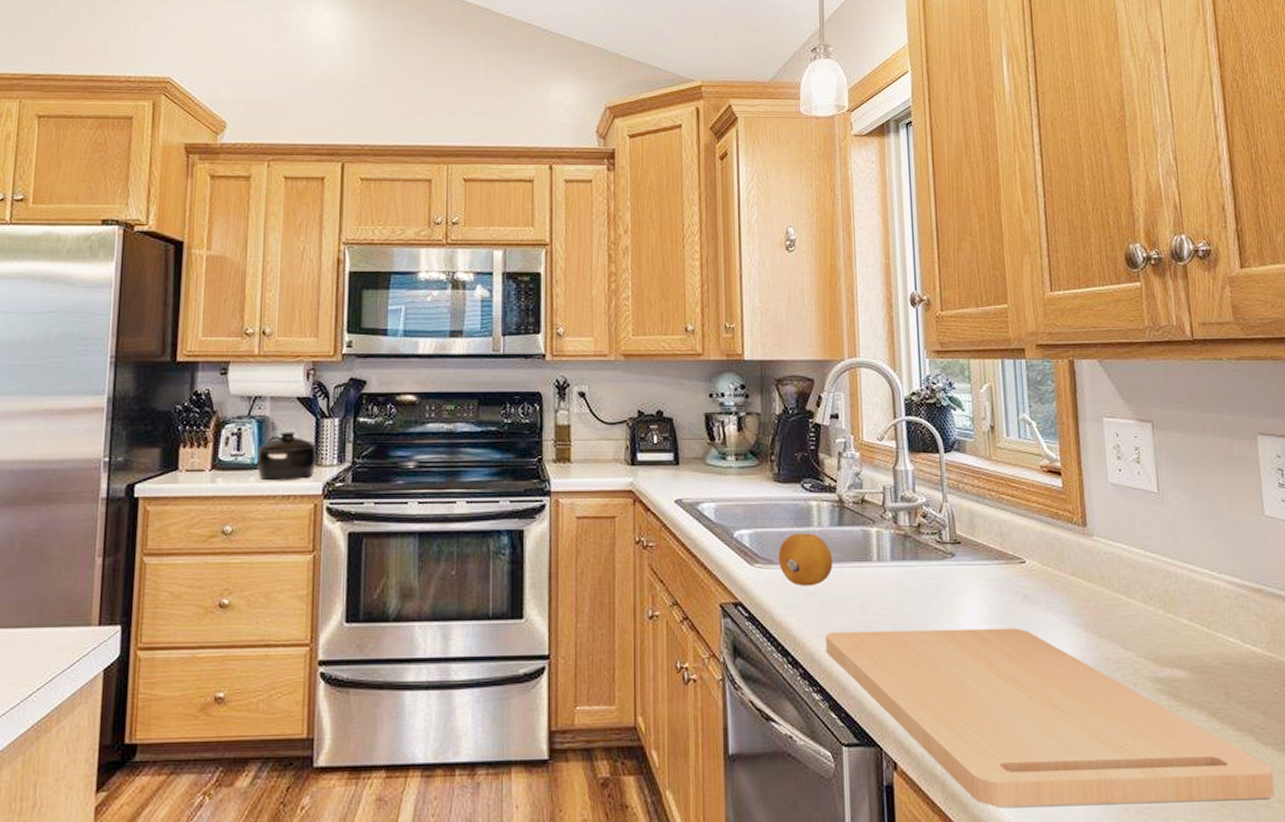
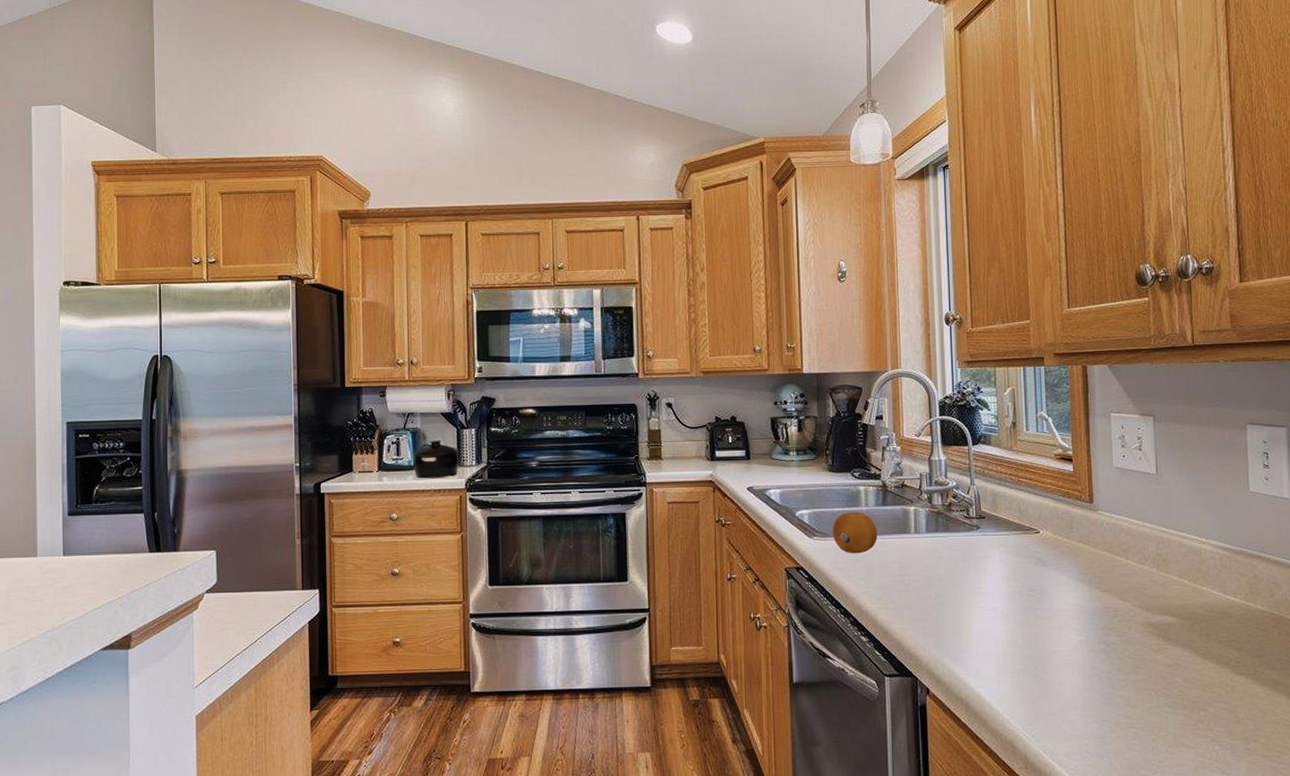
cutting board: present [826,628,1275,807] -> none [872,584,1245,722]

